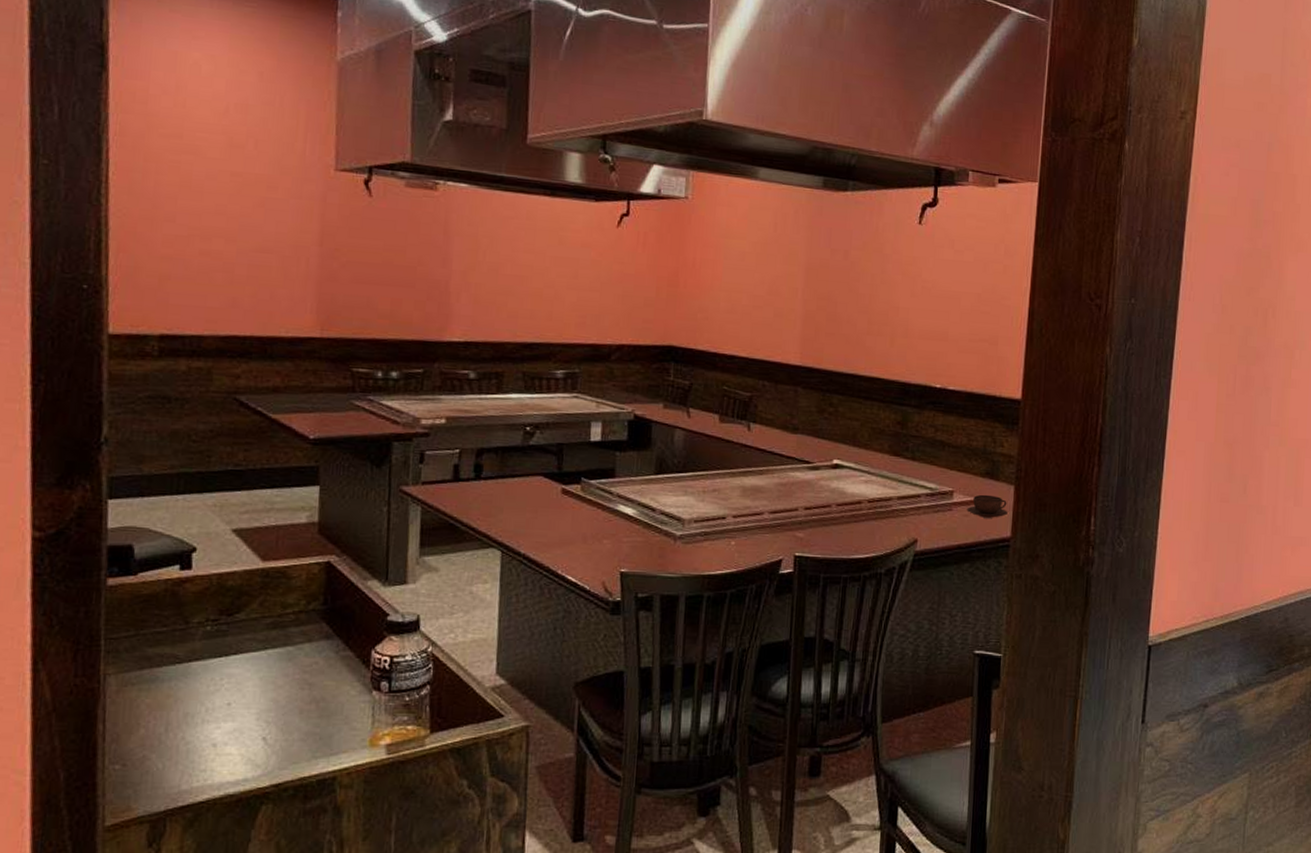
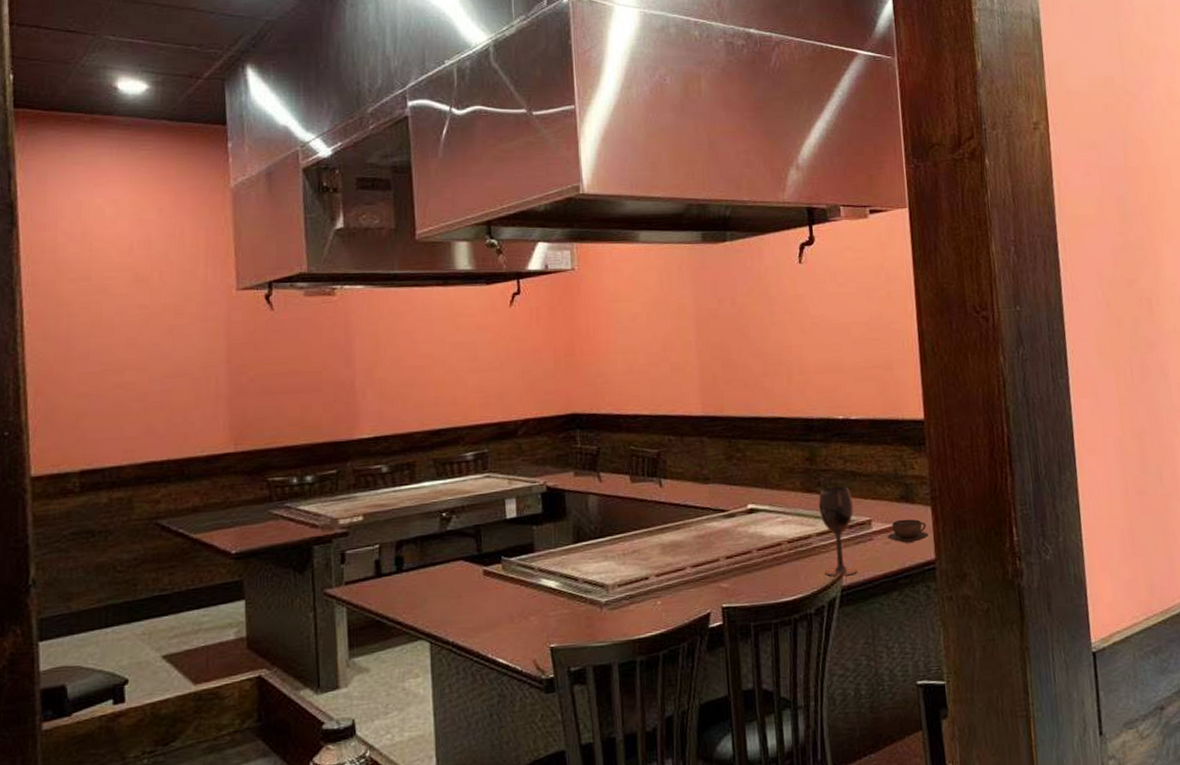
wine glass: none [900,453,939,542] -> present [818,486,858,577]

